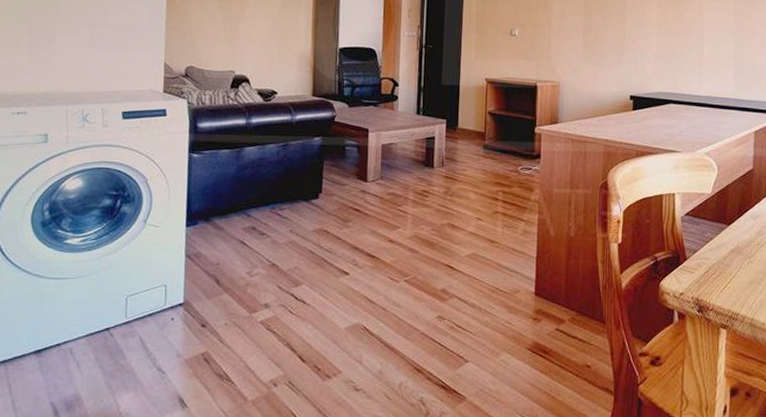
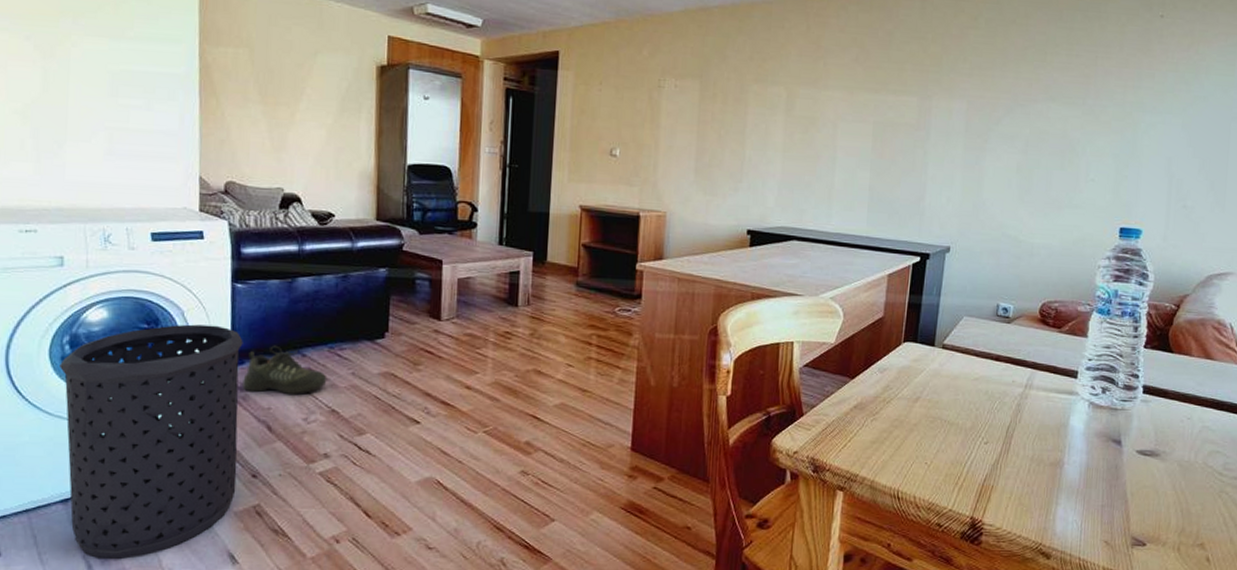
laundry basket: none [39,190,197,406] -> present [60,324,243,560]
shoe: none [195,207,269,251] -> present [243,345,327,394]

